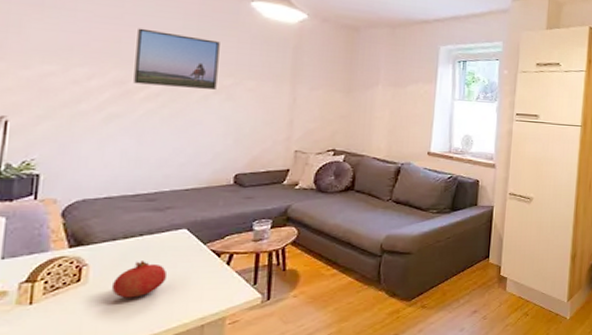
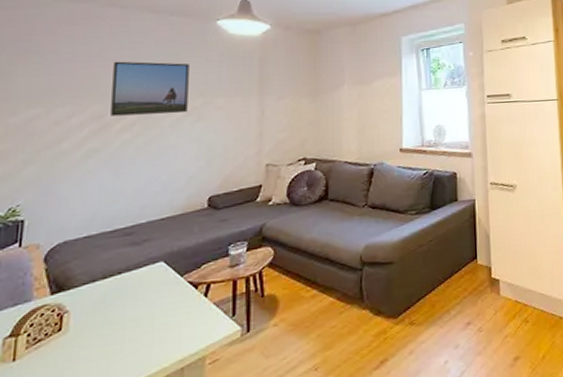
fruit: present [111,261,168,298] -> none [91,301,146,345]

